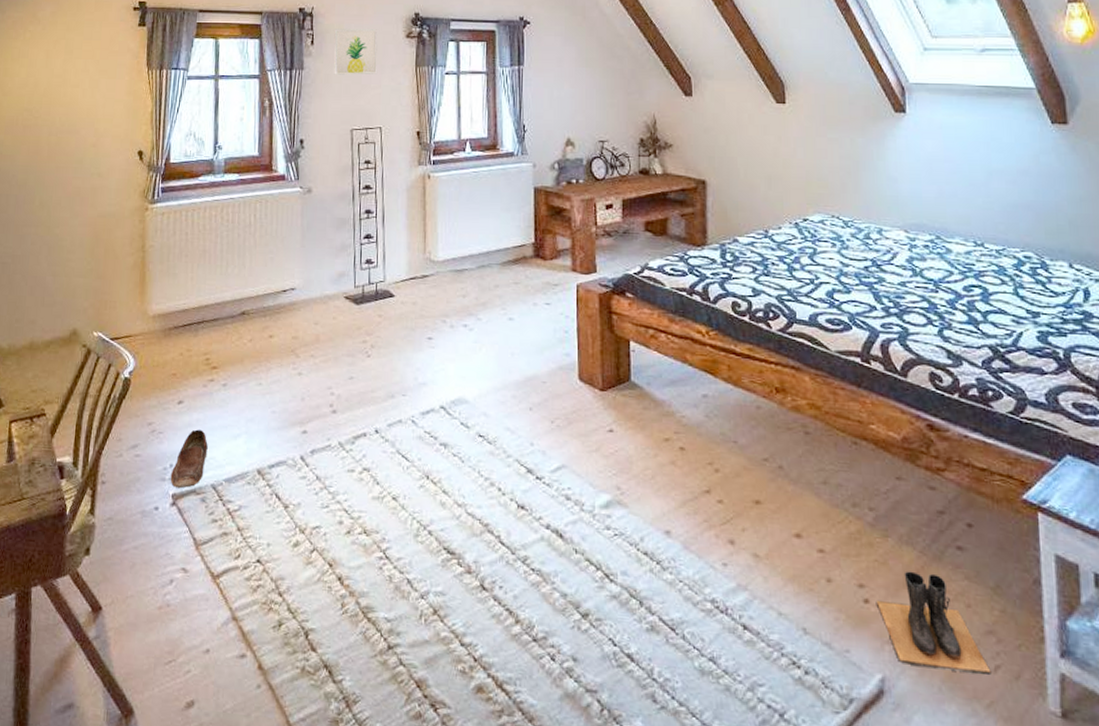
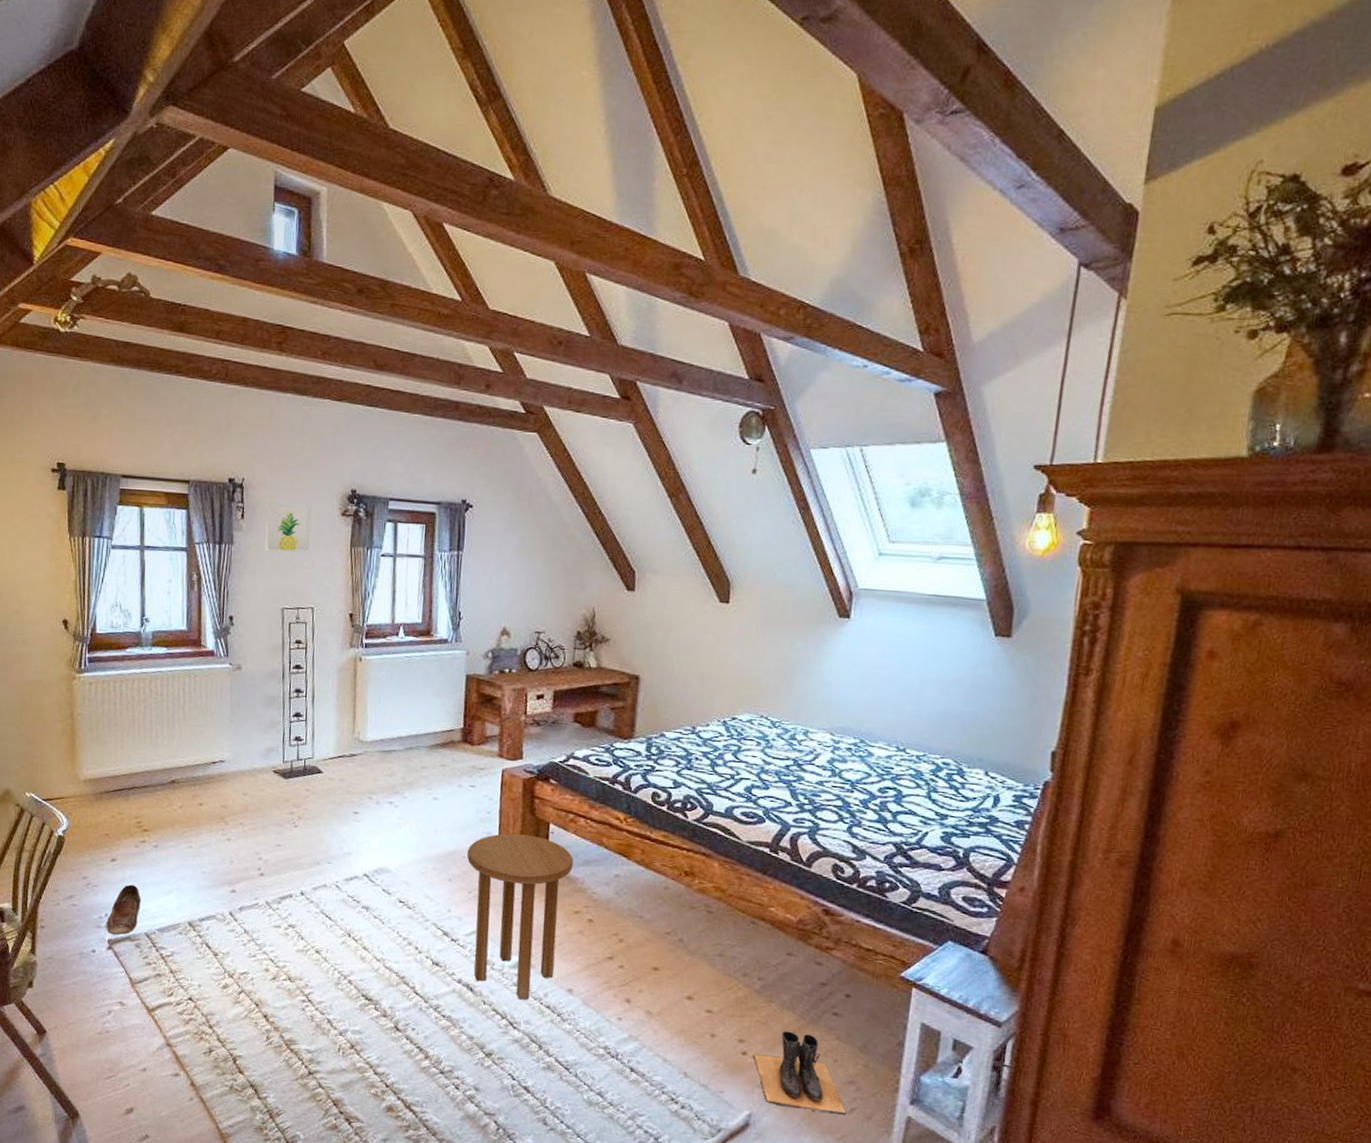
side table: none [546,353,658,546] -> present [466,833,574,1000]

